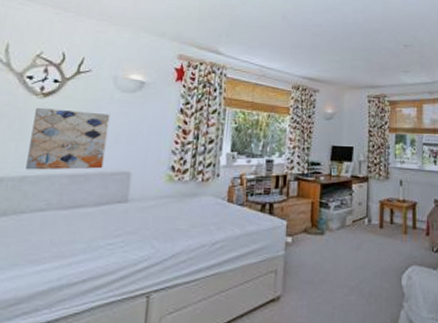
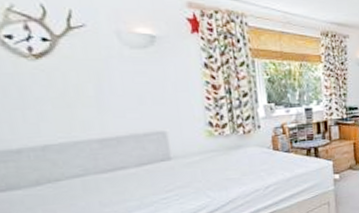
wall art: present [25,108,110,170] -> none [31,71,134,139]

